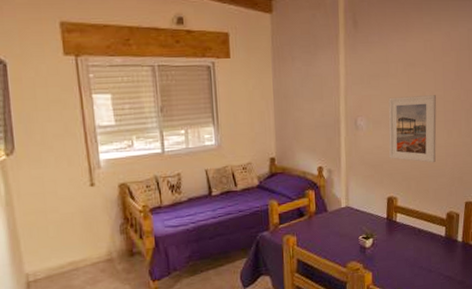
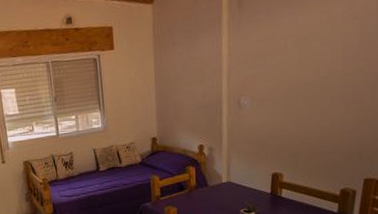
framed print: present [388,95,437,163] -> none [275,69,334,140]

